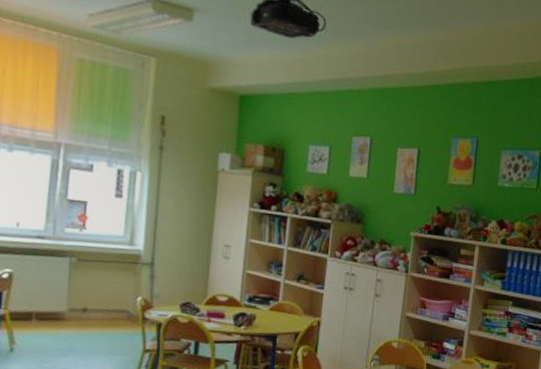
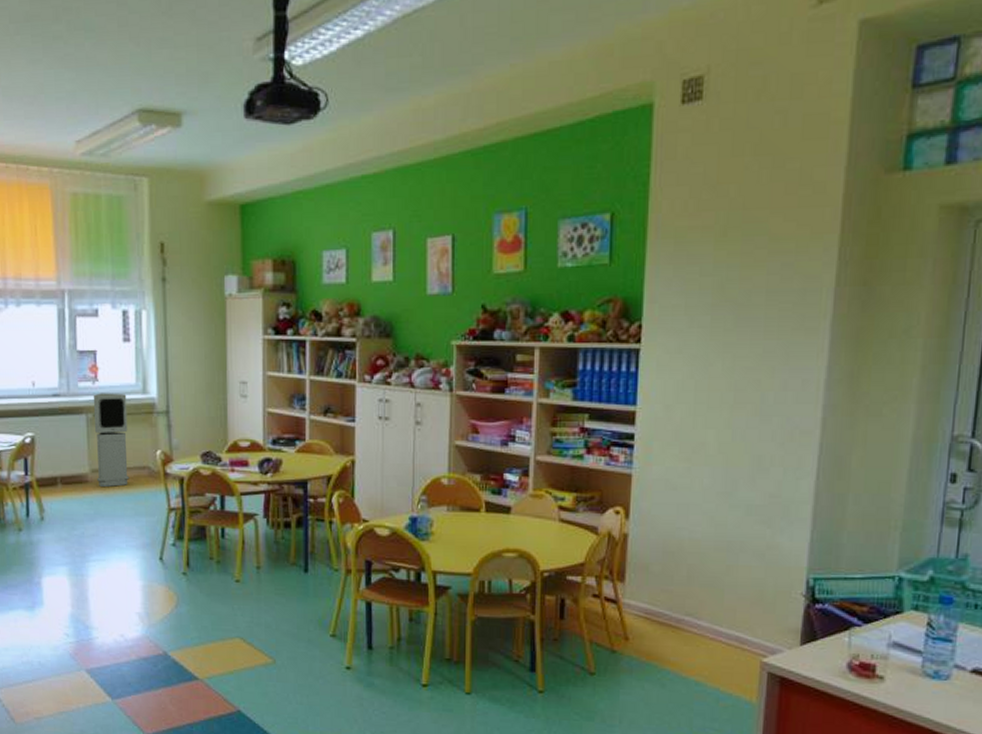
air purifier: none [74,240,113,326] -> present [93,393,130,487]

